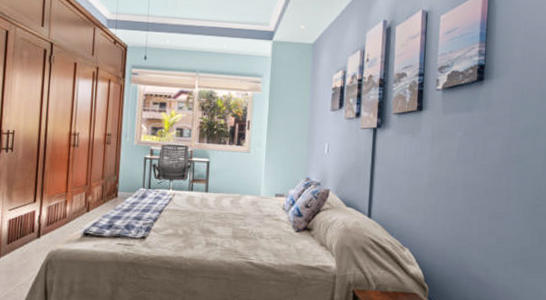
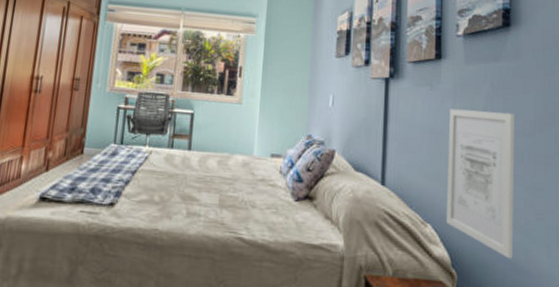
wall art: none [421,153,483,275] -> present [445,108,515,259]

